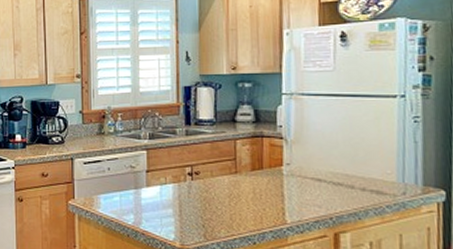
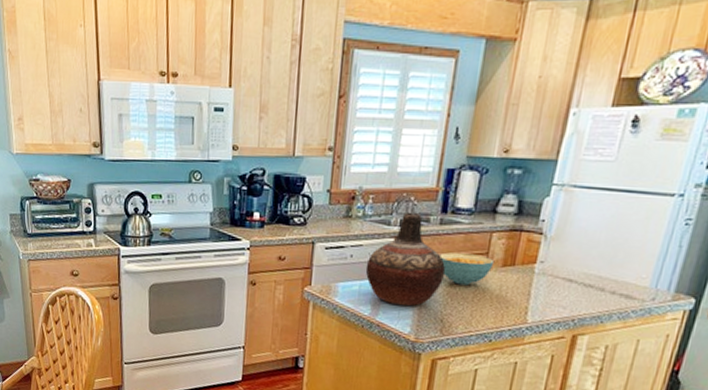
vase: none [123,127,198,213] -> present [365,213,445,306]
cereal bowl: none [191,160,243,191] -> present [439,252,495,286]

